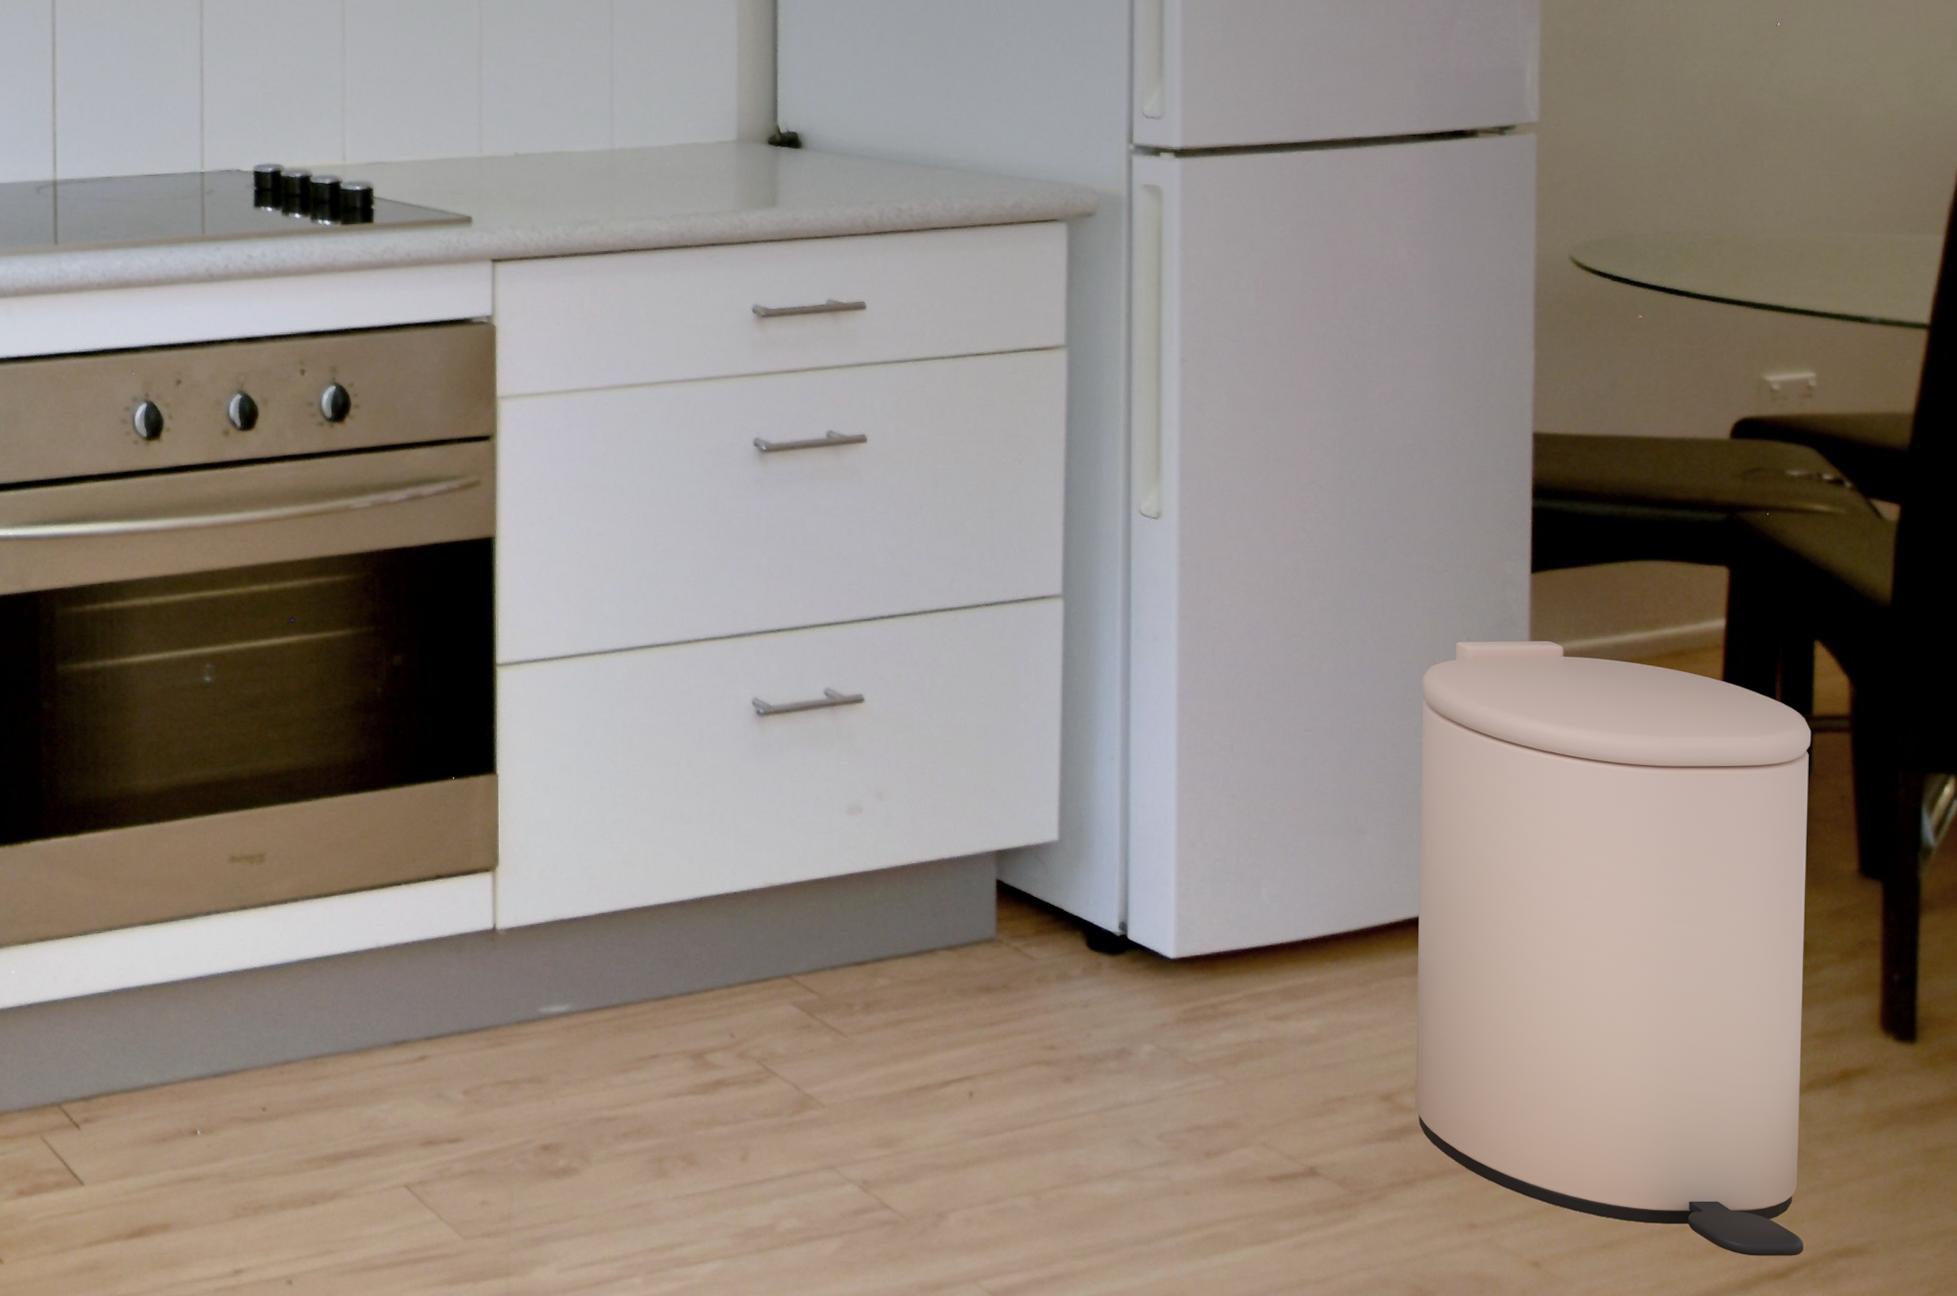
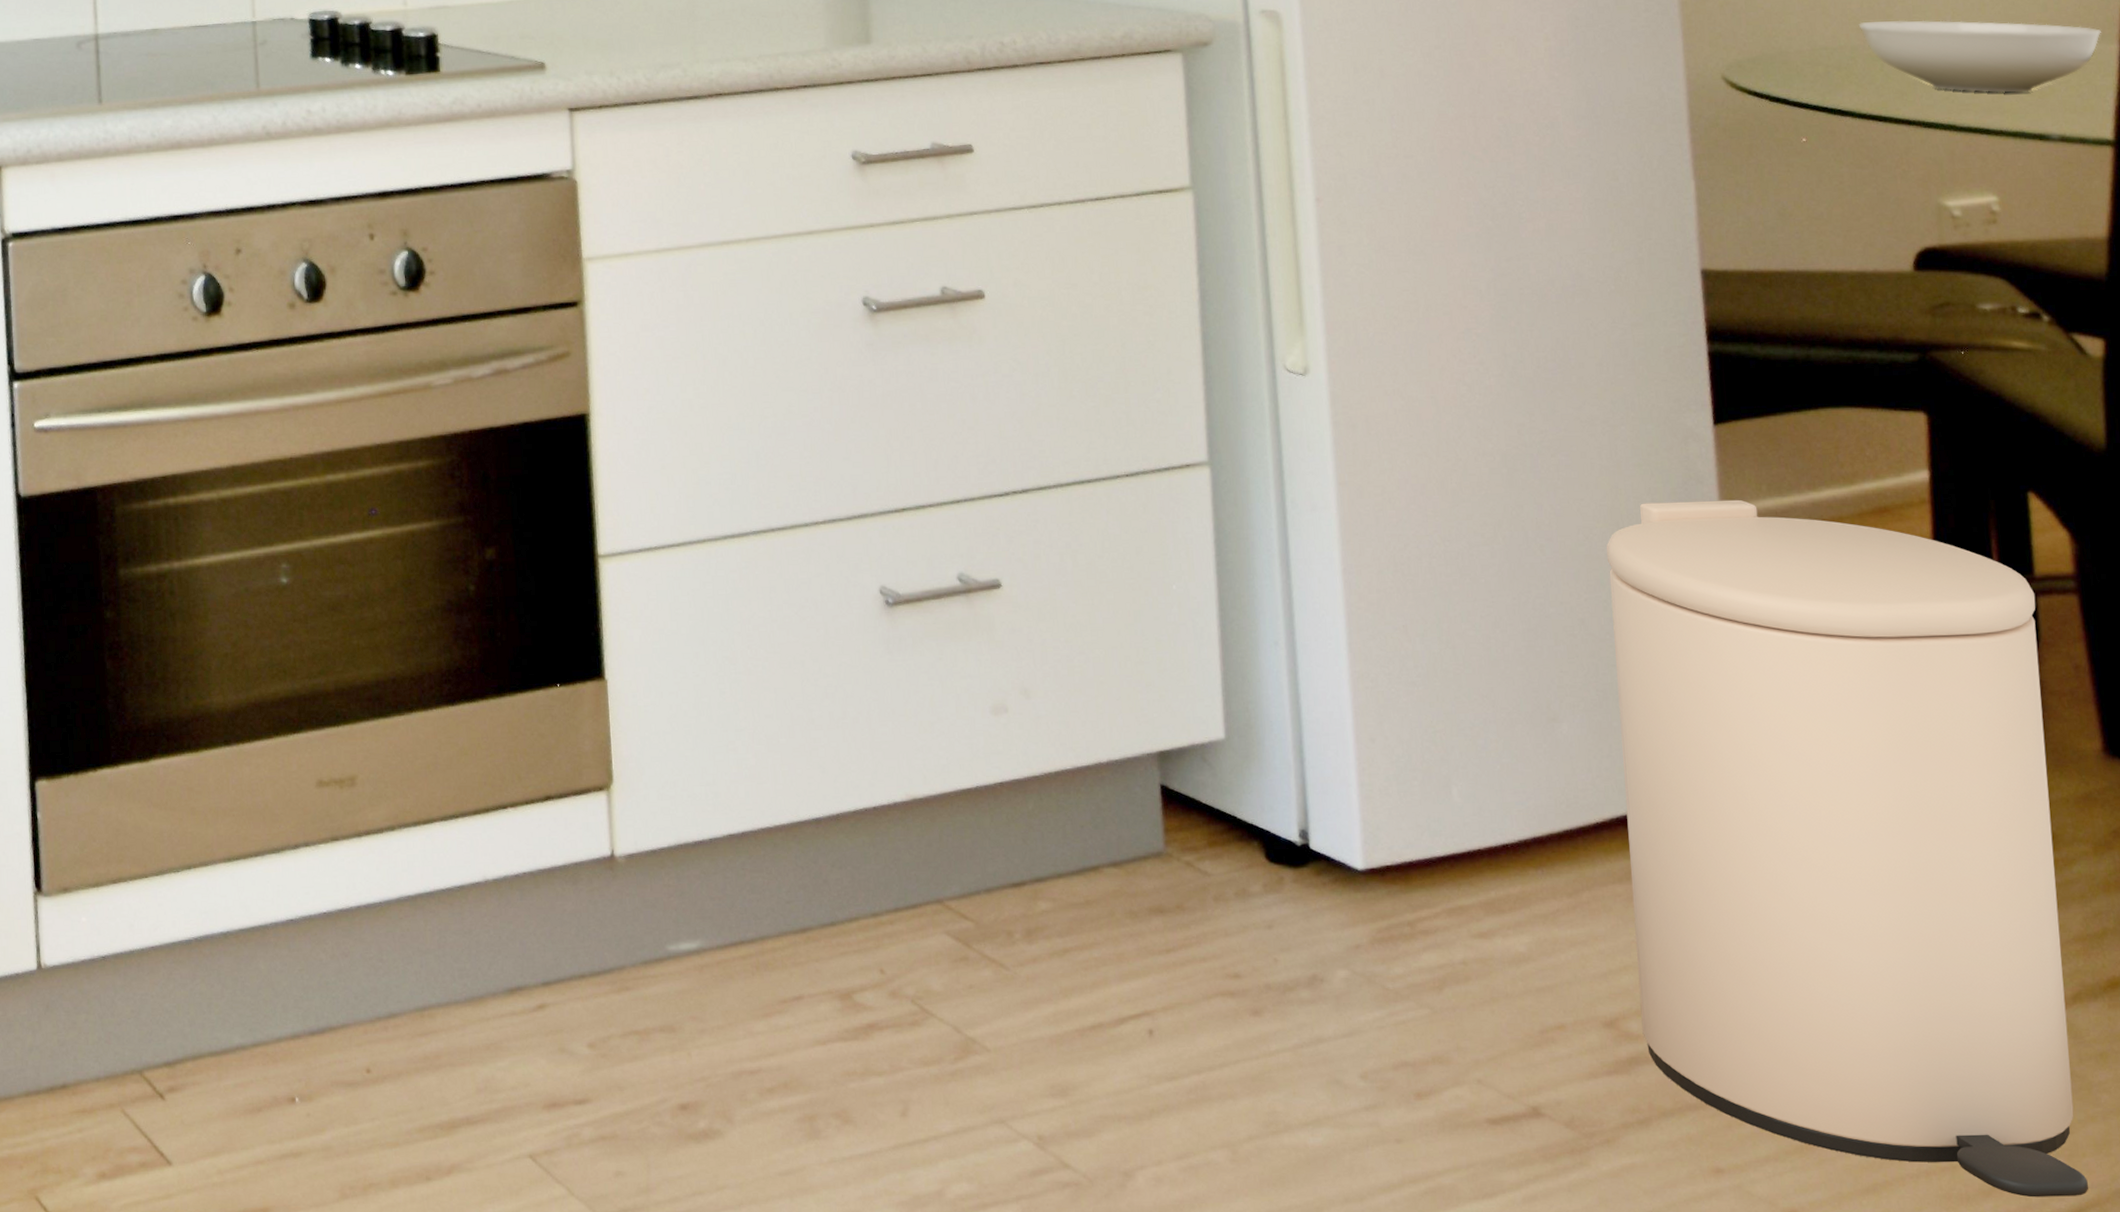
bowl: none [1702,209,1928,278] -> present [1858,20,2101,93]

